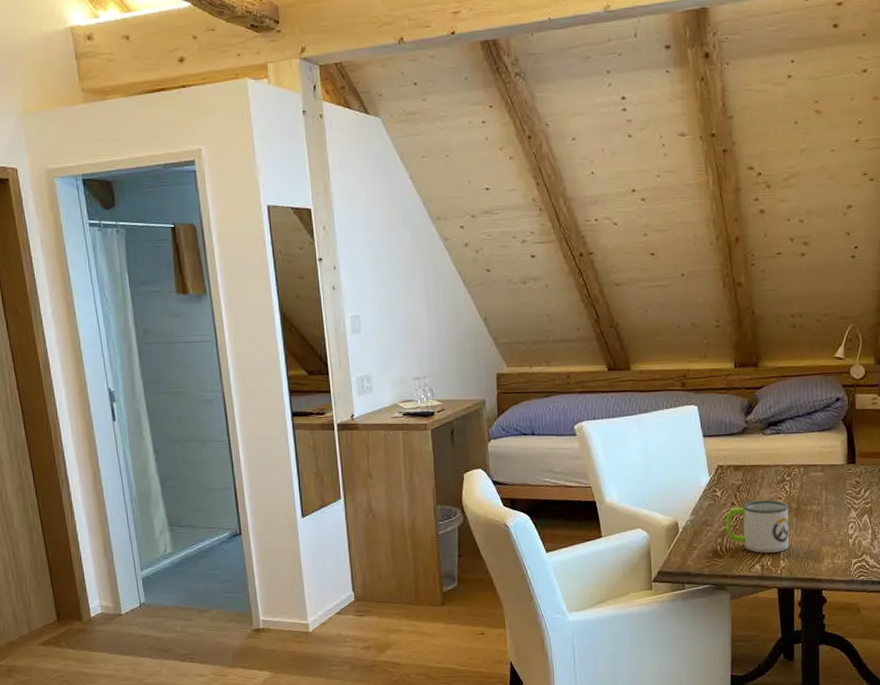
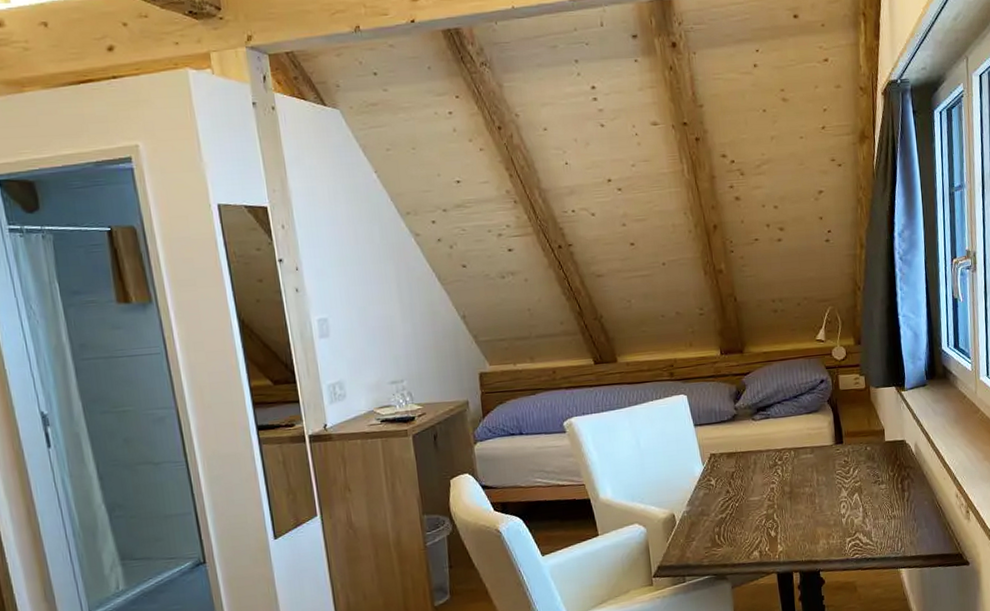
mug: present [726,499,789,553] -> none [722,485,785,540]

